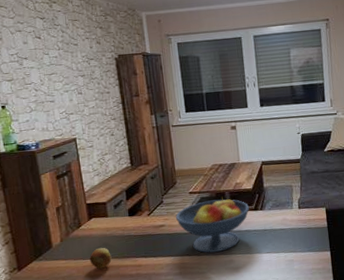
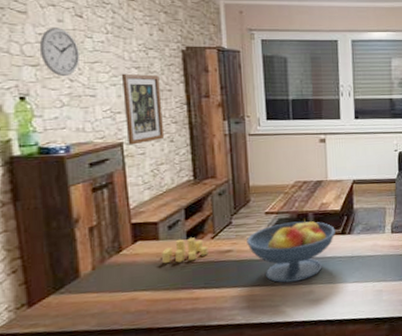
wall clock: none [12,48,41,88] -> present [39,28,81,77]
wall art: none [71,80,107,140] -> present [121,73,165,145]
fruit: present [89,247,112,270] -> none [130,276,161,304]
candle: none [111,215,146,236] -> present [162,237,208,263]

